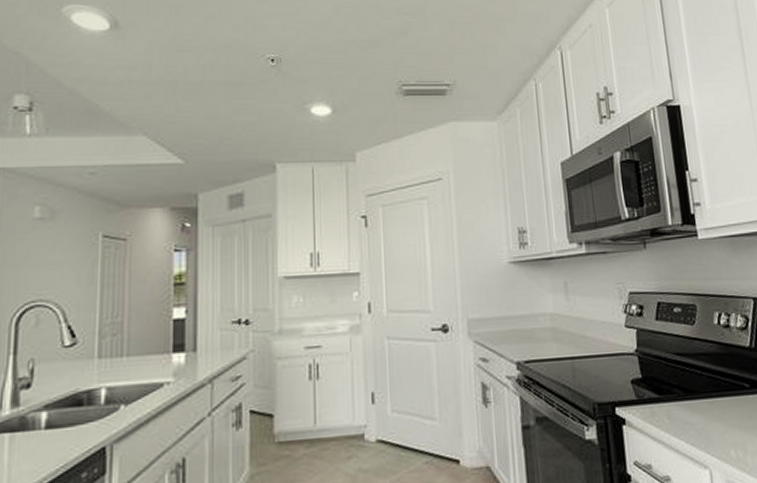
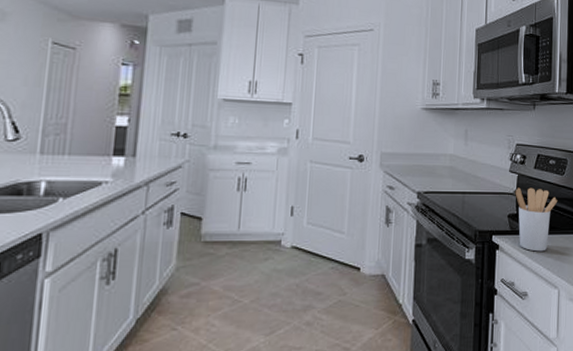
utensil holder: none [636,344,692,424] -> present [515,187,558,252]

